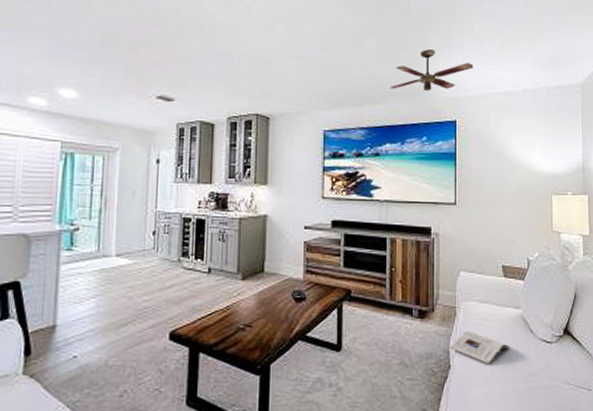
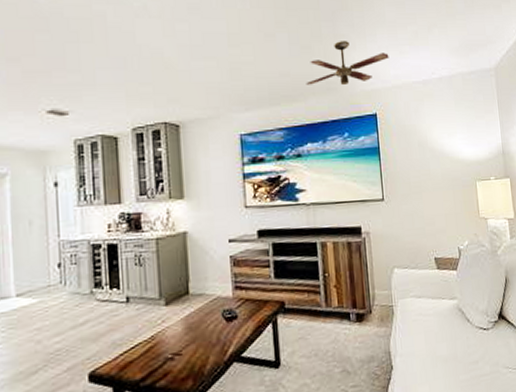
magazine: present [449,330,511,365] -> none [390,327,450,360]

